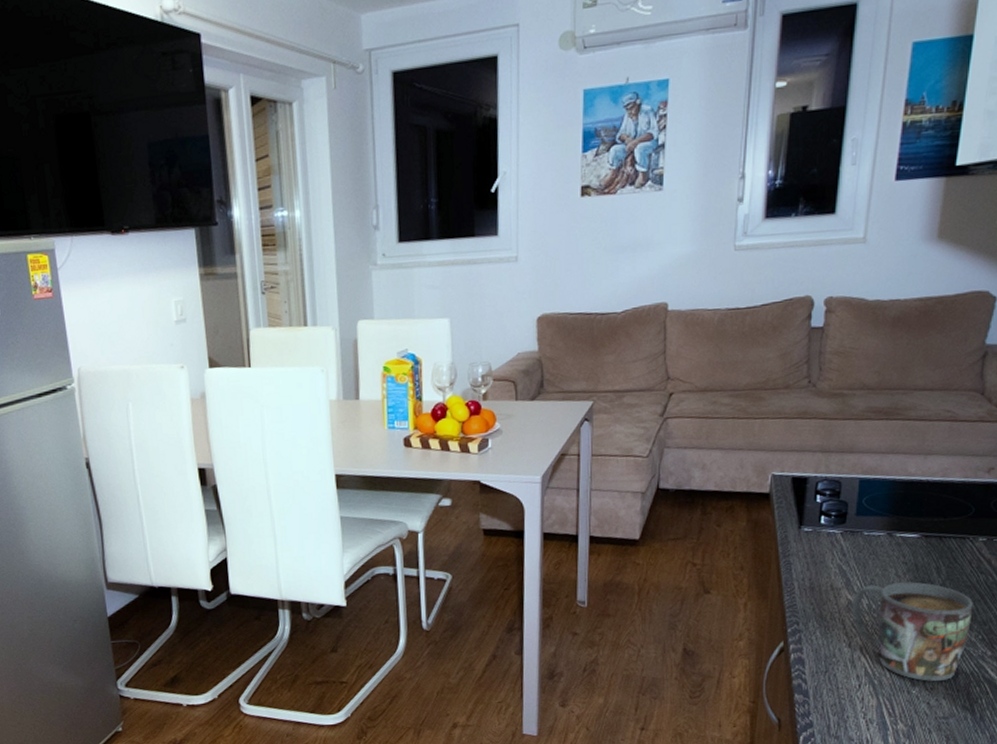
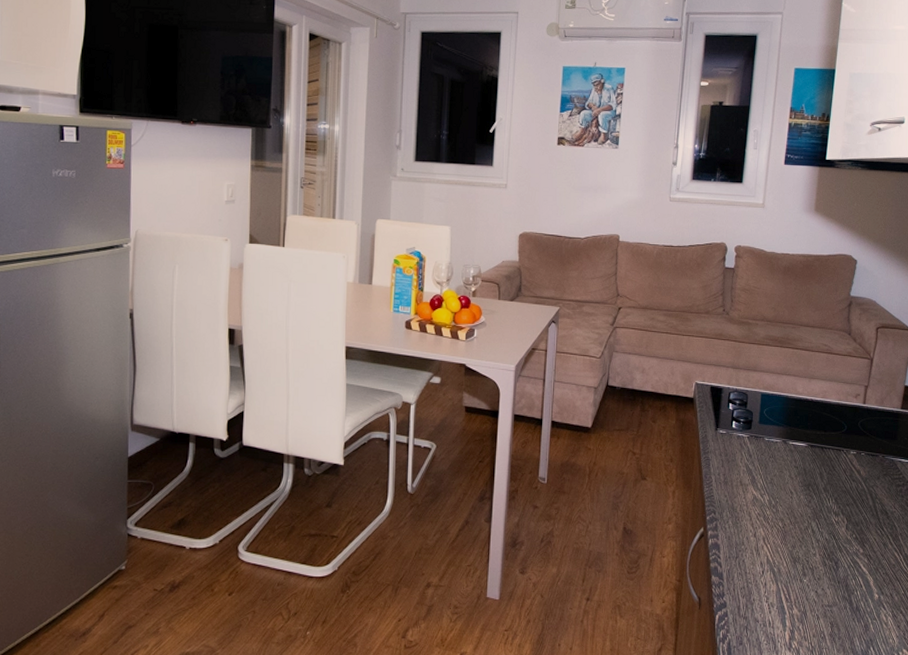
mug: present [851,582,973,681] -> none [756,484,848,572]

